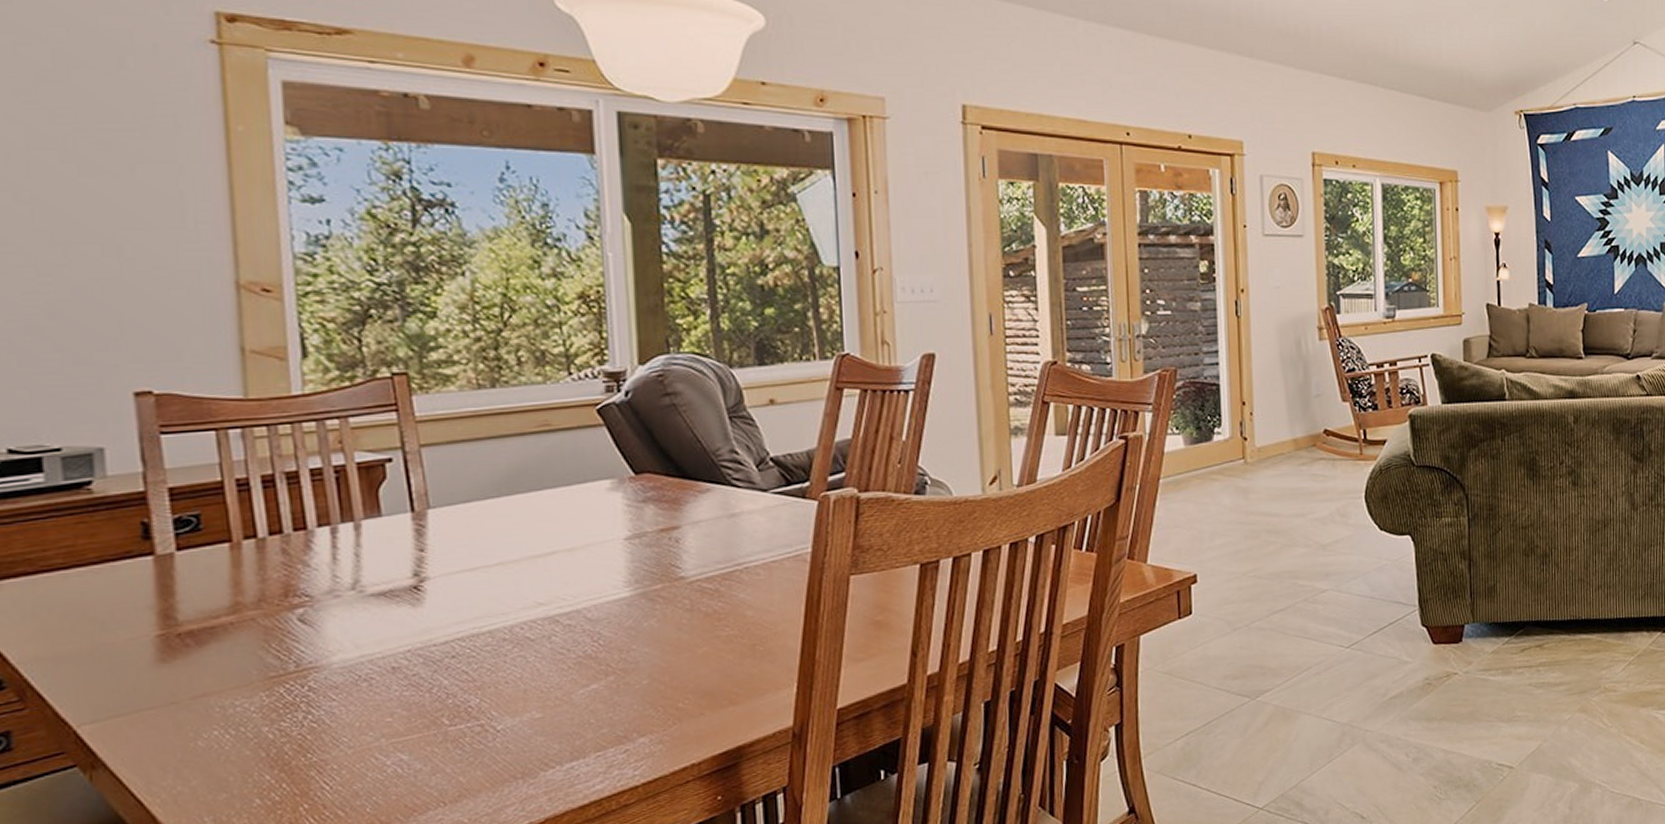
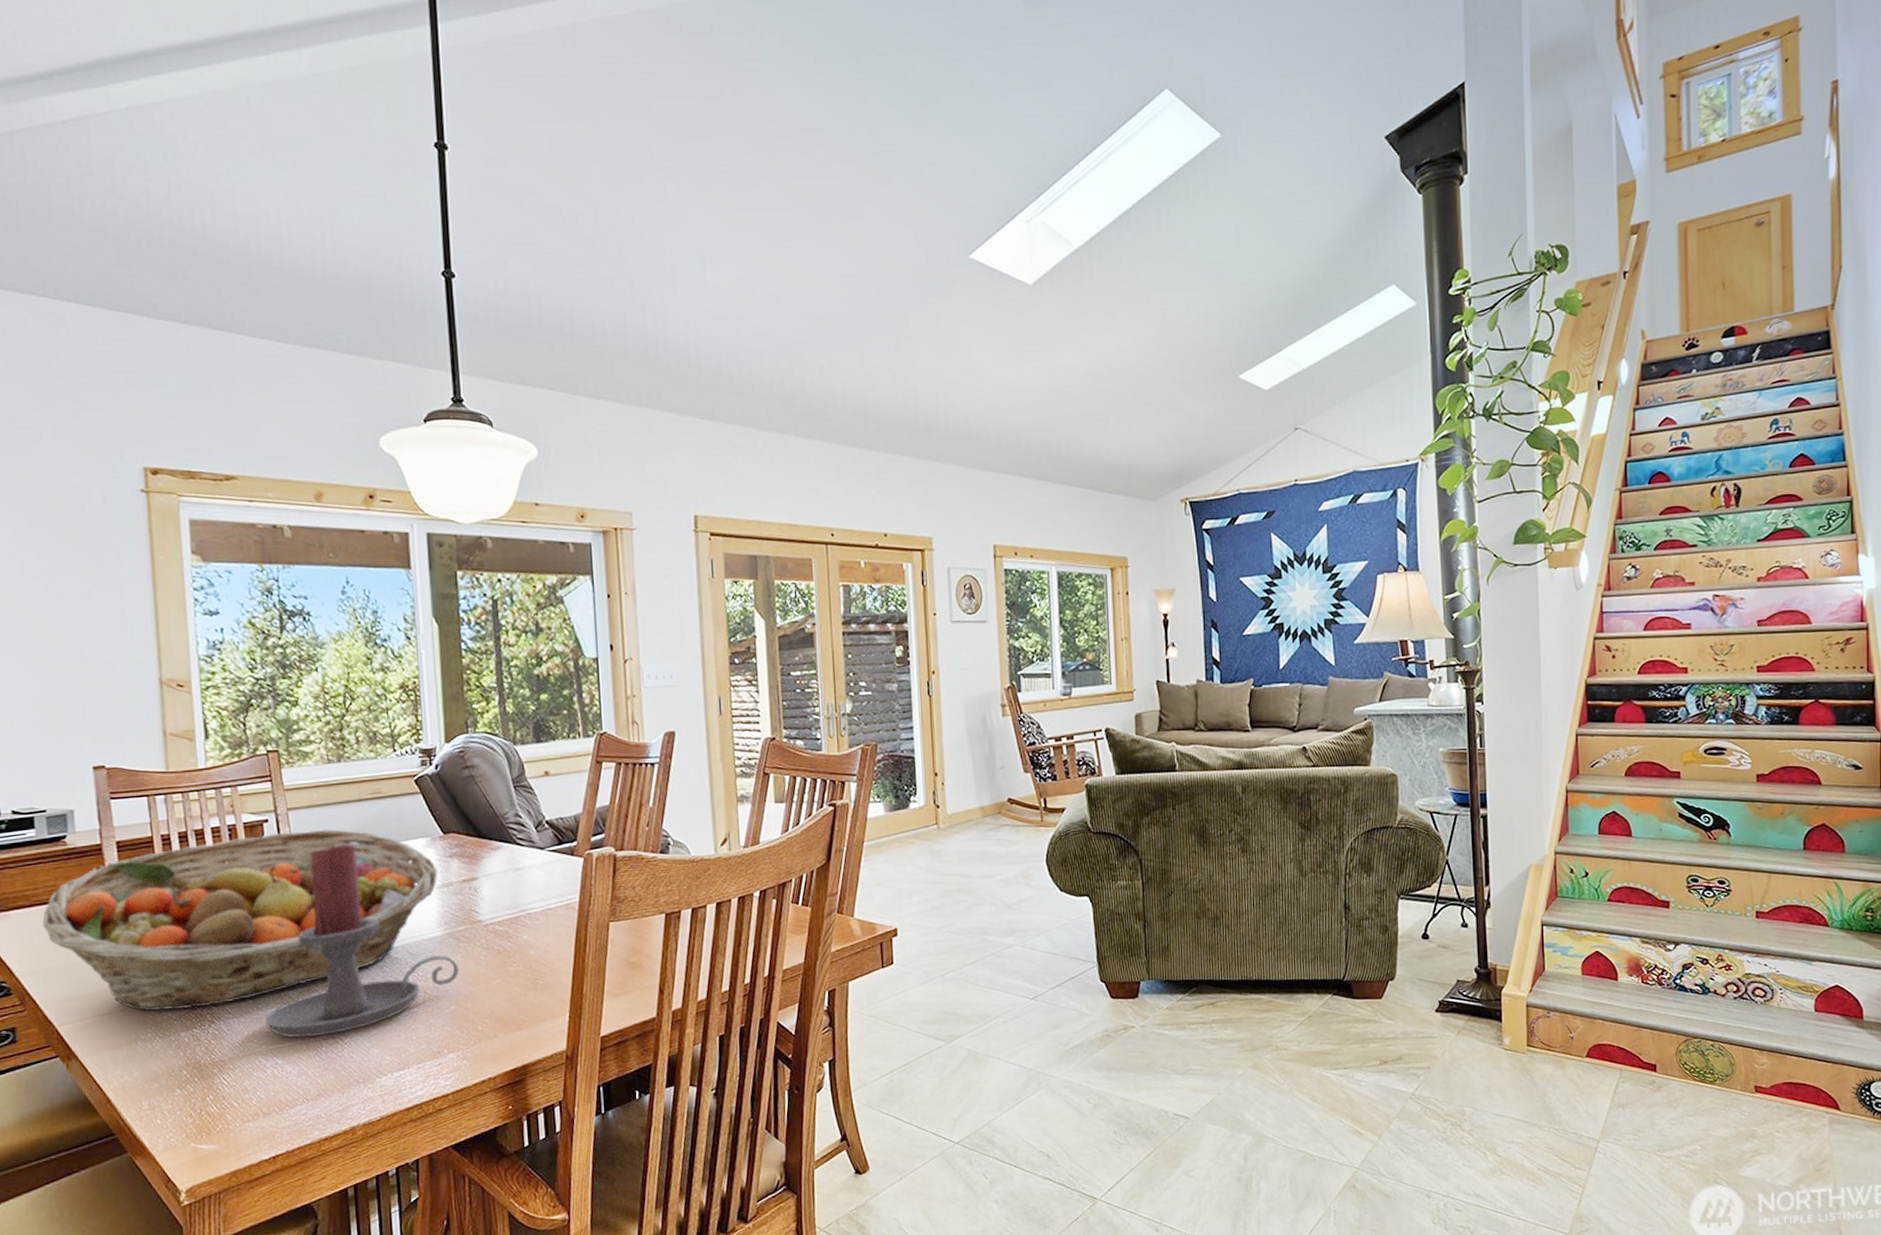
fruit basket: none [54,470,627,703] -> present [42,829,438,1011]
candle holder: none [384,487,654,728] -> present [264,844,459,1038]

